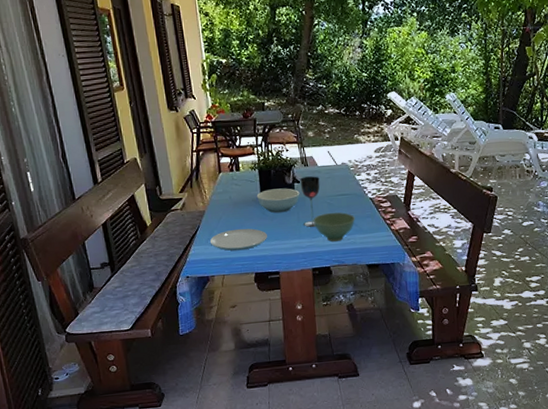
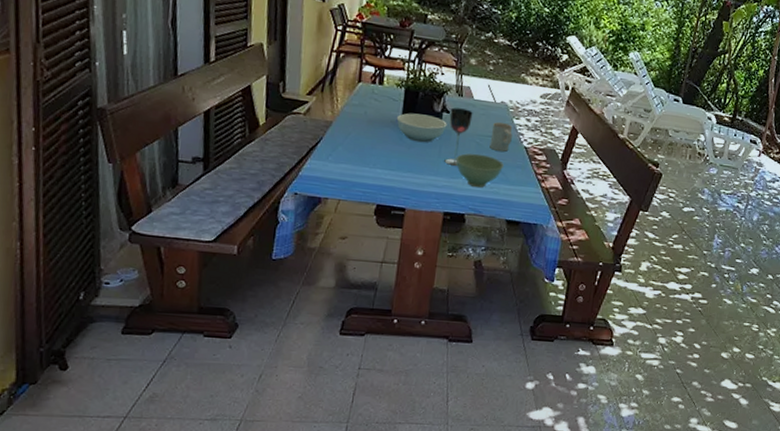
plate: present [209,228,268,251] -> none [330,149,401,176]
cup: none [338,181,358,207] -> present [489,122,513,152]

